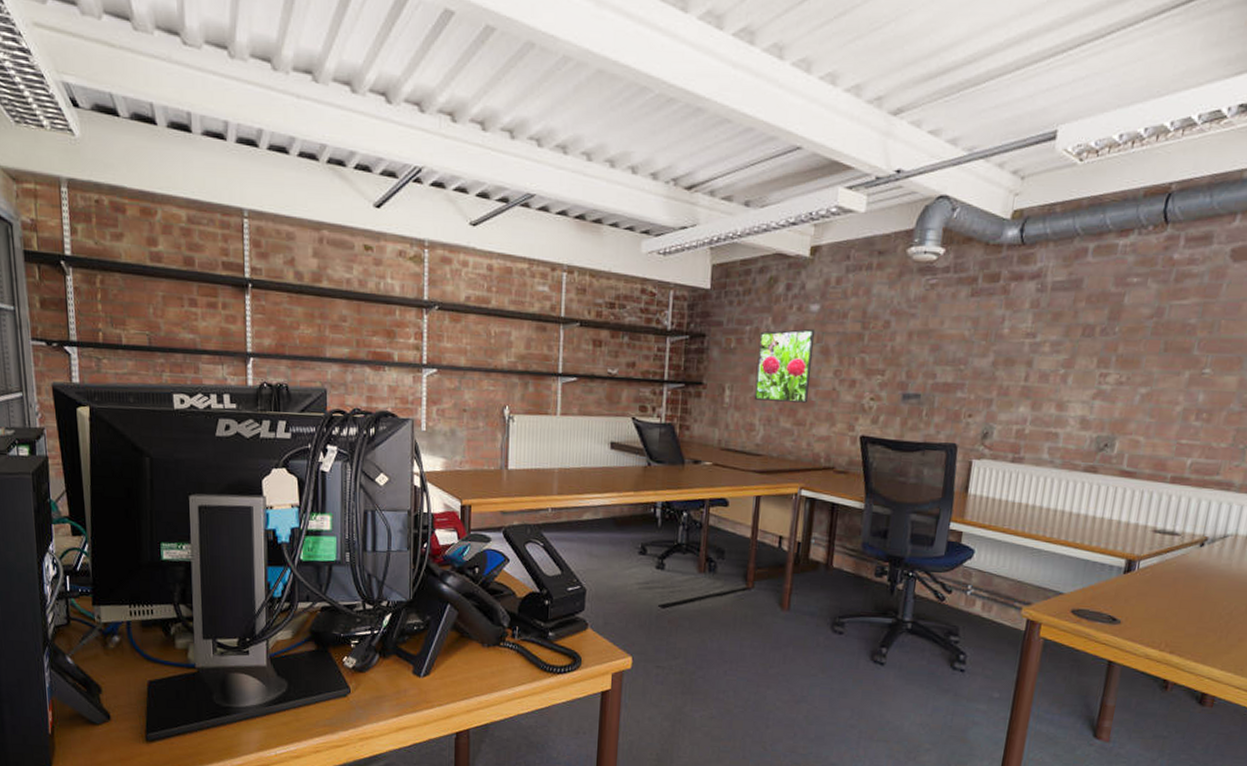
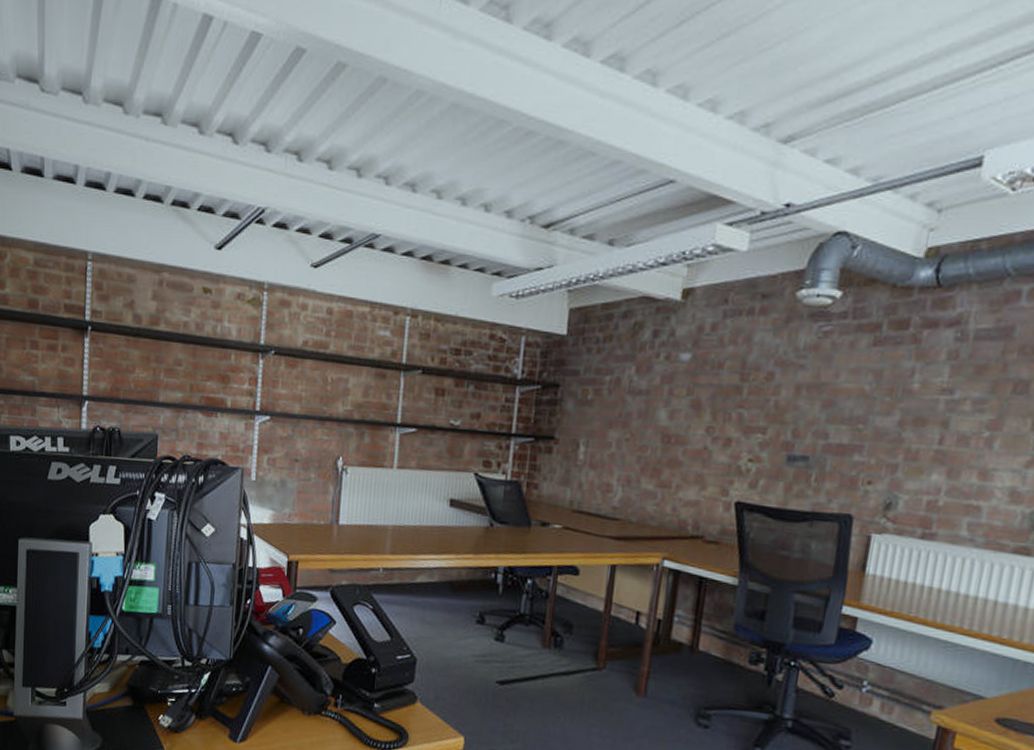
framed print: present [754,328,816,403] -> none [612,379,686,463]

